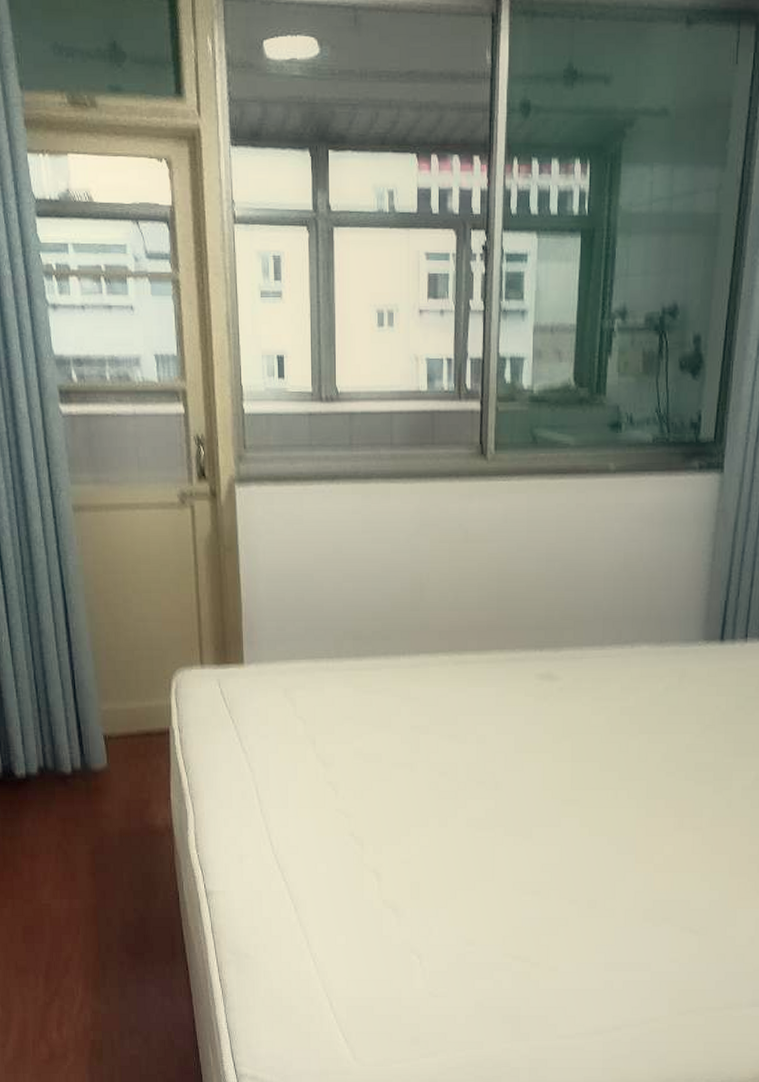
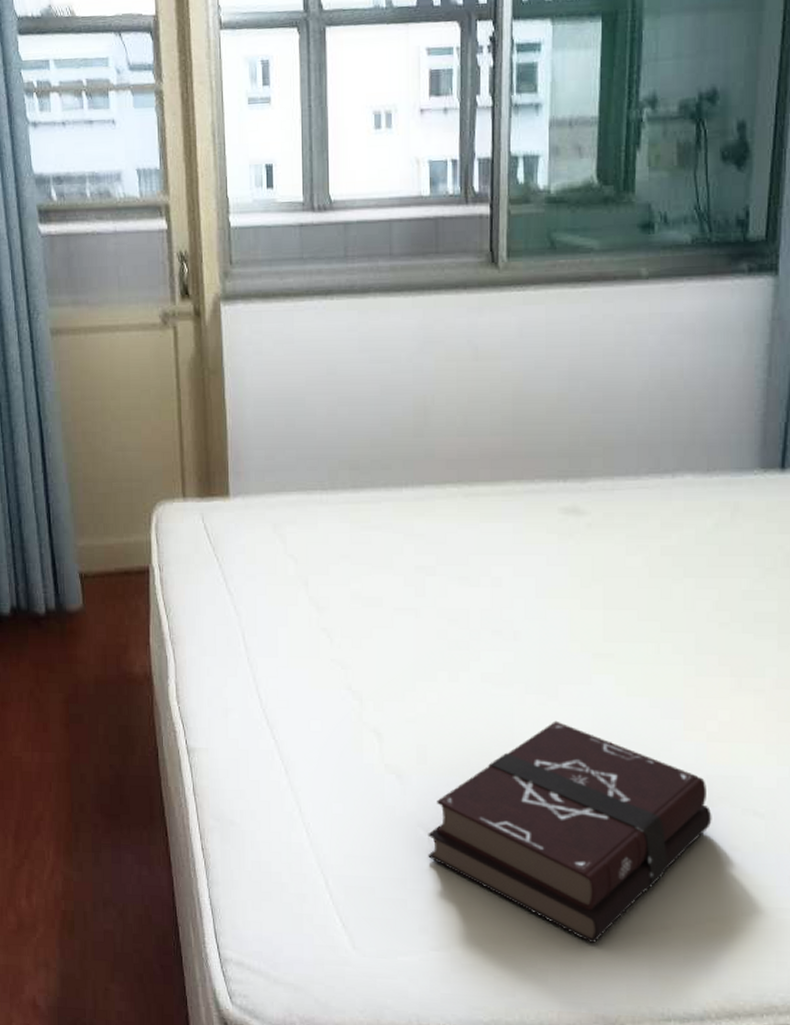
hardback book: none [420,858,656,1045] -> present [428,720,712,944]

